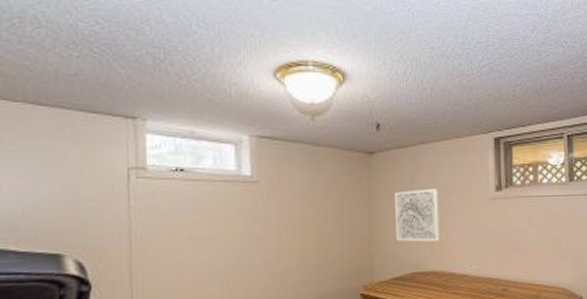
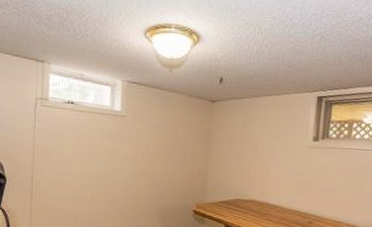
wall art: present [395,188,440,242] -> none [226,133,265,177]

